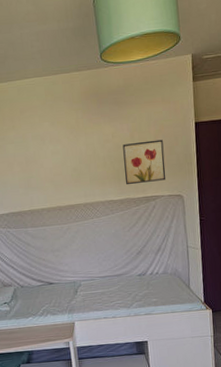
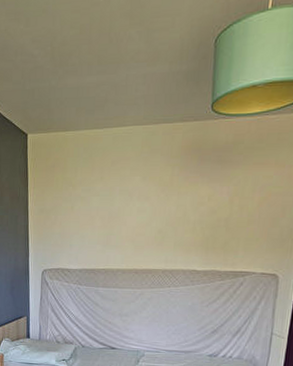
wall art: present [122,139,166,184] -> none [214,208,267,256]

